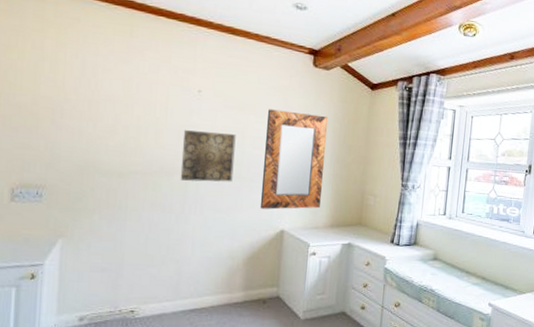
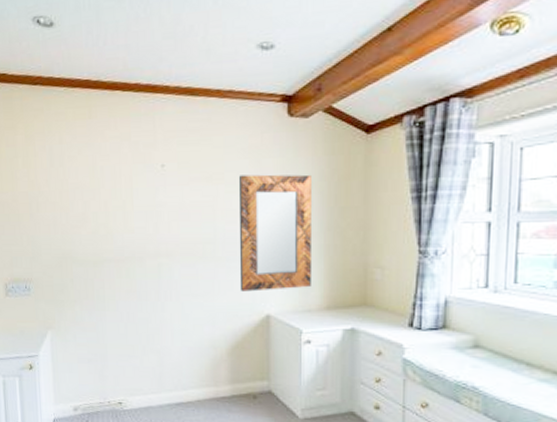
wall art: present [180,130,236,182] -> none [150,209,207,265]

